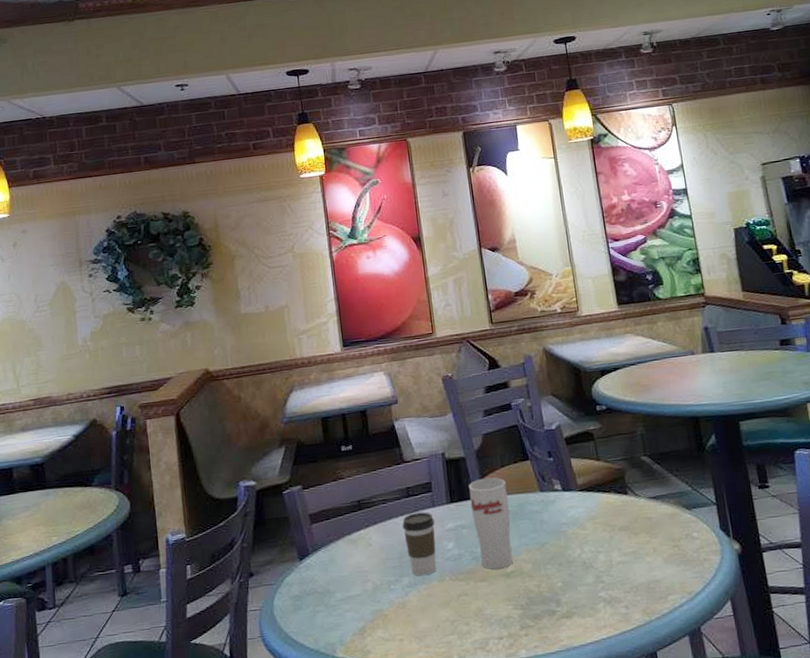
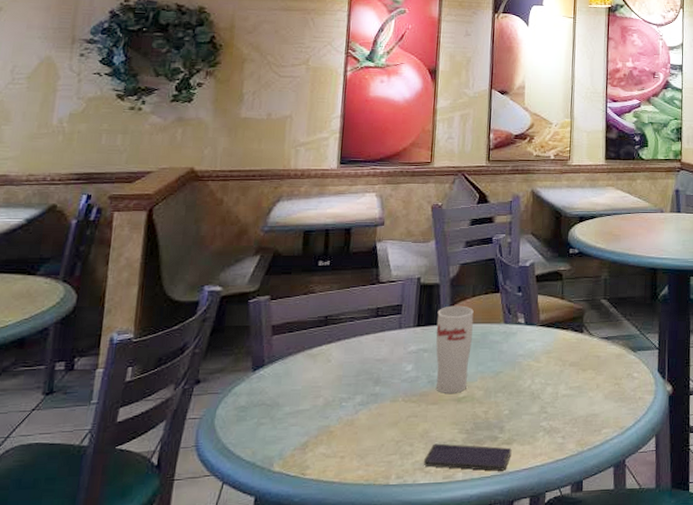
coffee cup: present [402,512,437,576] -> none [365,333,398,395]
smartphone: none [482,620,574,647] -> present [423,443,512,471]

